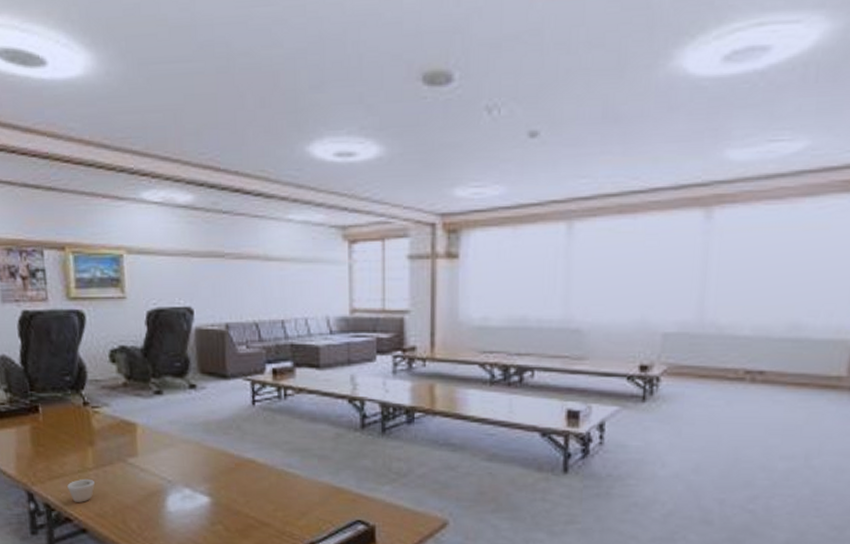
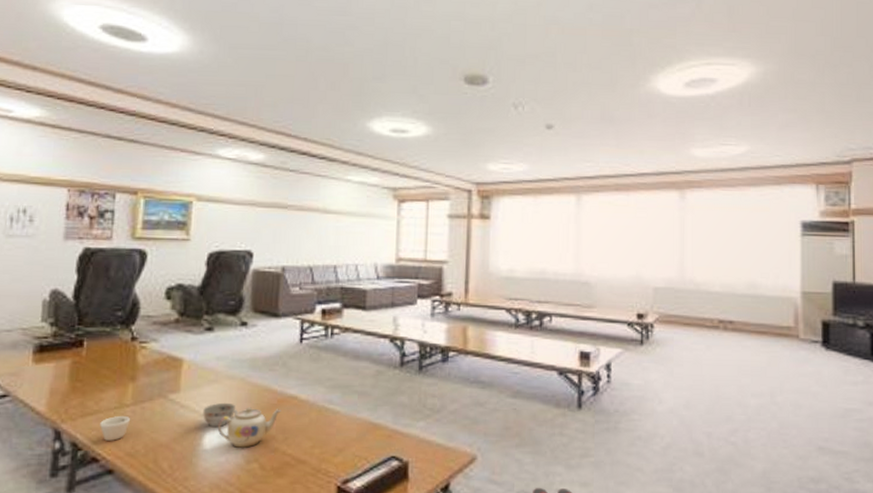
teacup: none [163,466,198,491] -> present [203,402,239,428]
teapot: none [178,471,240,511] -> present [217,407,282,449]

